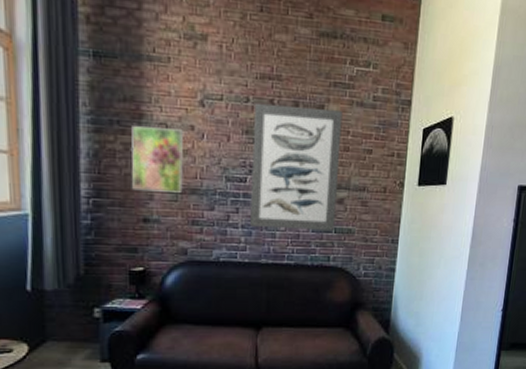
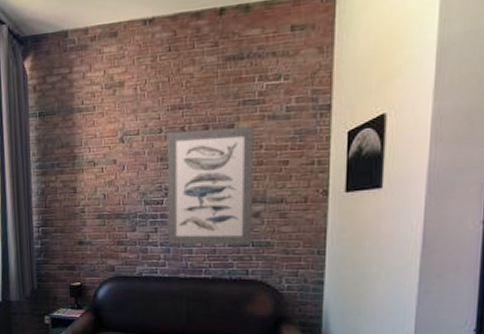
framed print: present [130,126,183,193] -> none [67,164,109,219]

